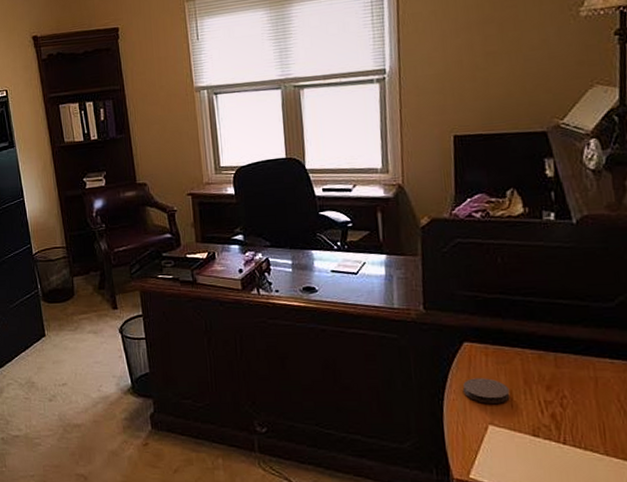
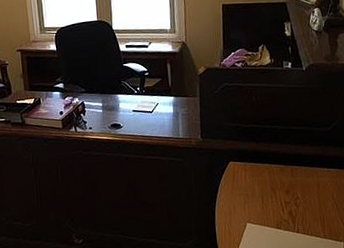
coaster: present [462,378,510,403] -> none [229,188,262,207]

